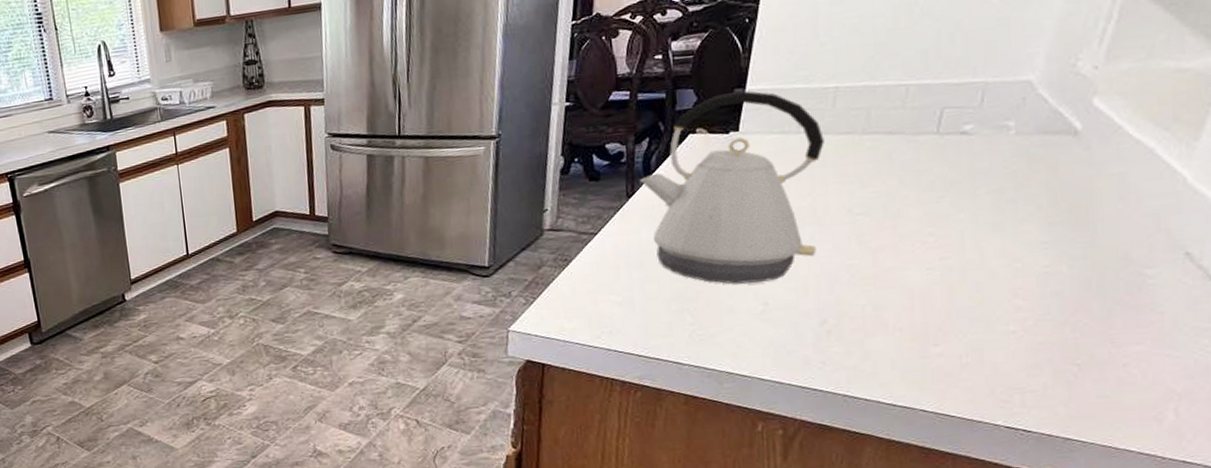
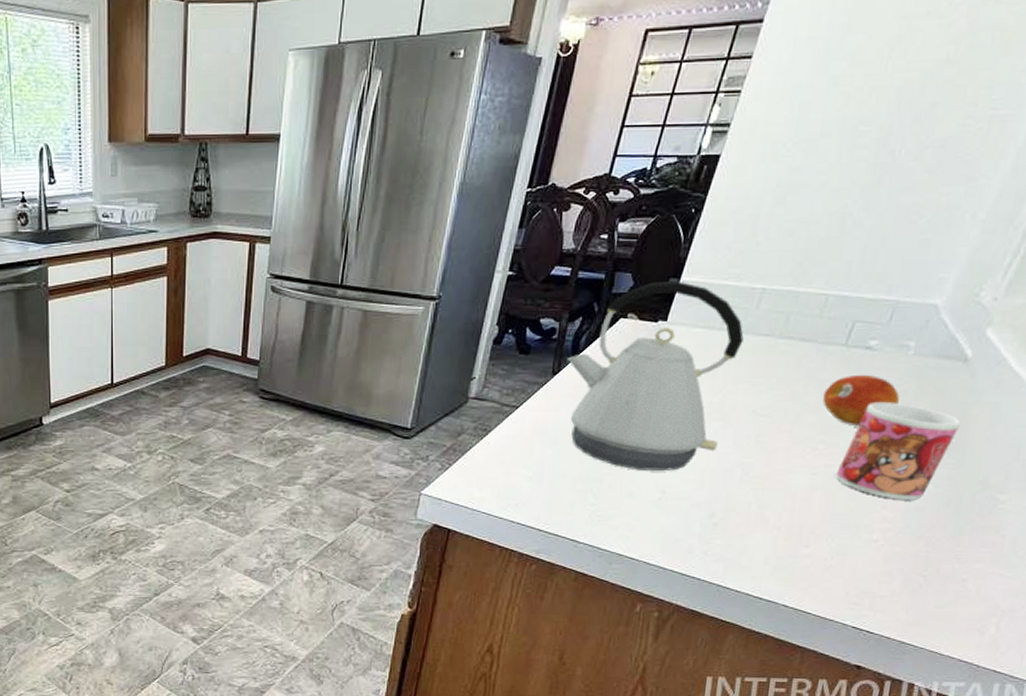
fruit: none [923,160,1009,215] -> present [822,374,900,427]
mug: none [954,185,1085,287] -> present [836,403,961,500]

